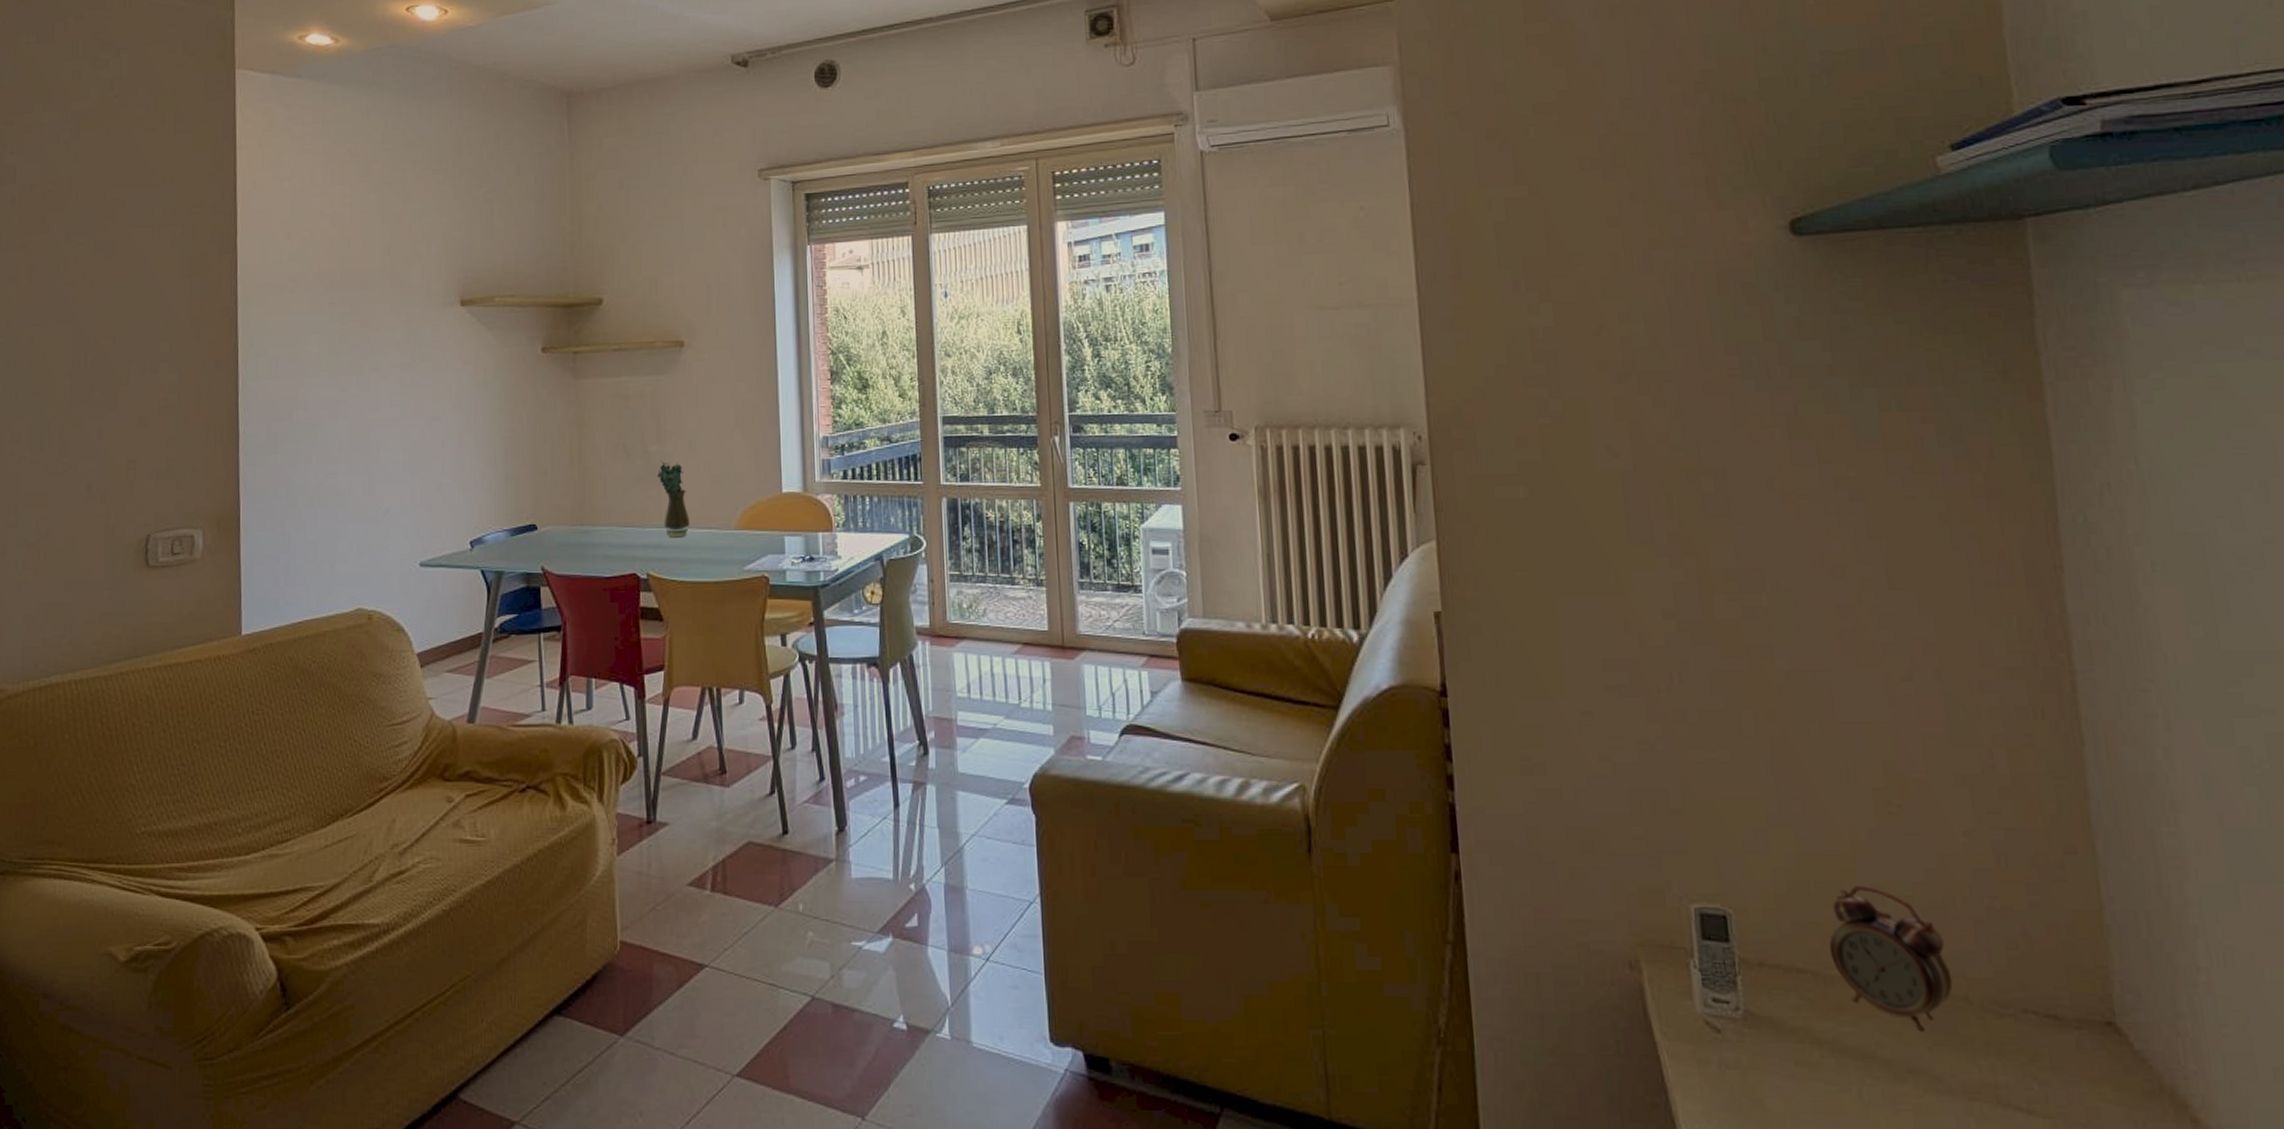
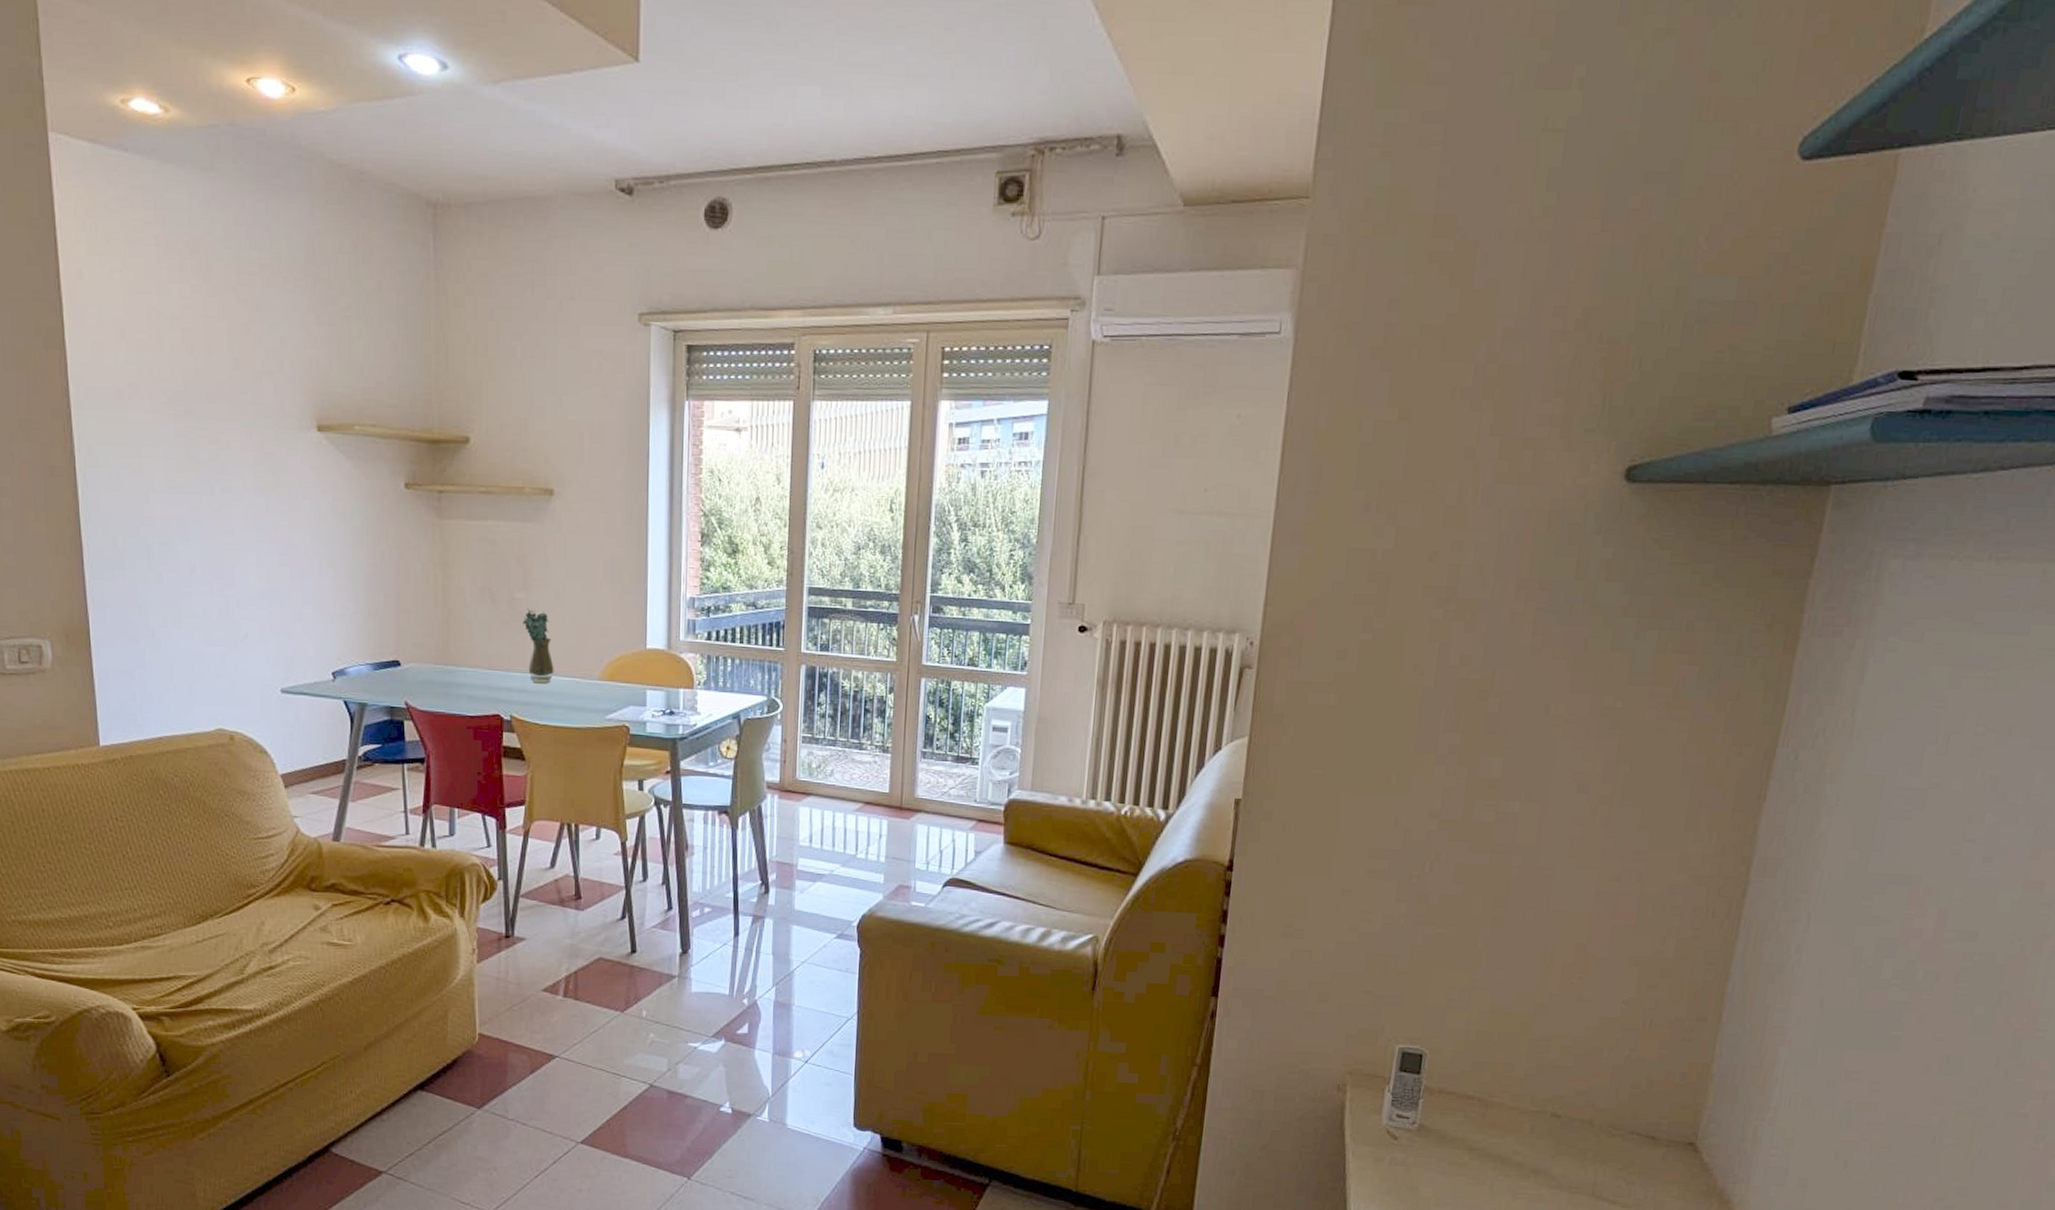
alarm clock: present [1830,886,1953,1032] -> none [1496,1037,1586,1145]

